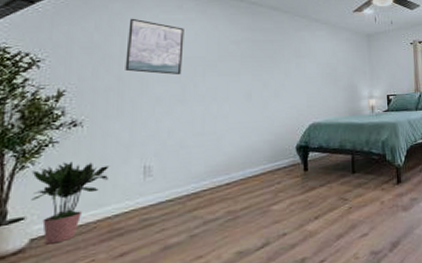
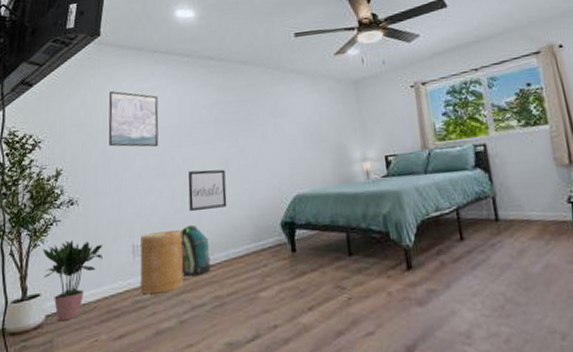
basket: none [149,152,200,213] -> present [139,230,184,295]
backpack: none [196,147,227,194] -> present [181,224,211,276]
wall art: none [209,98,248,136] -> present [187,169,227,212]

